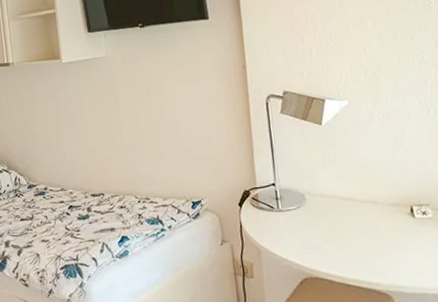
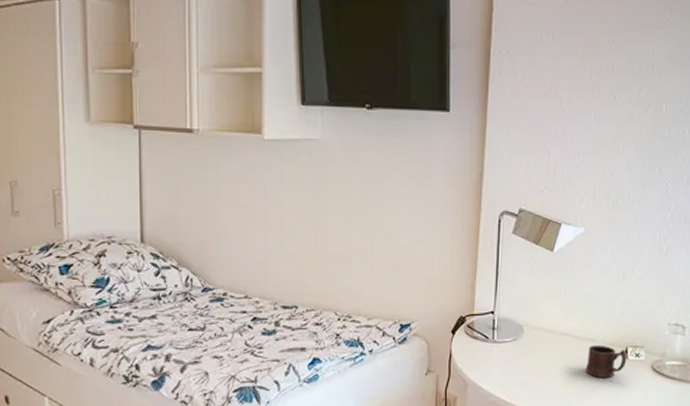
mug: none [372,206,414,238] -> present [586,345,627,378]

